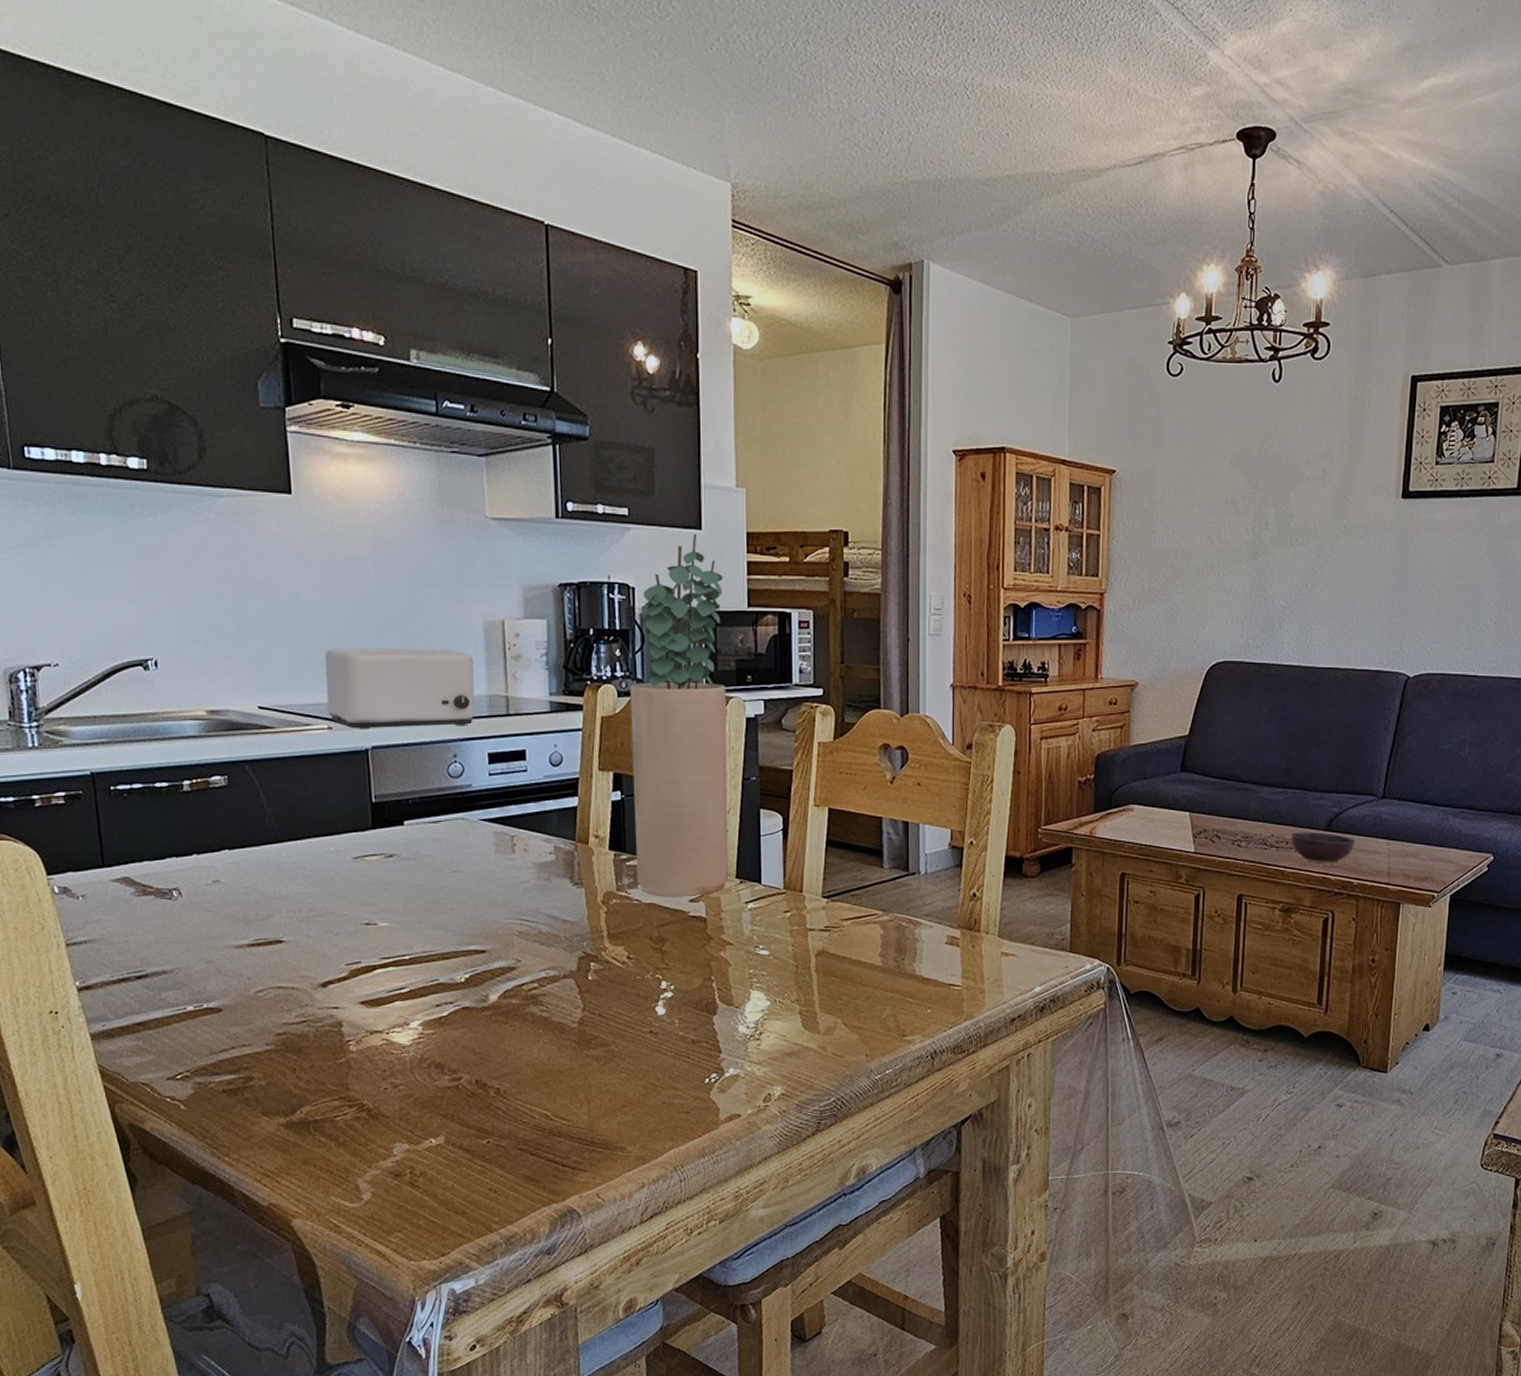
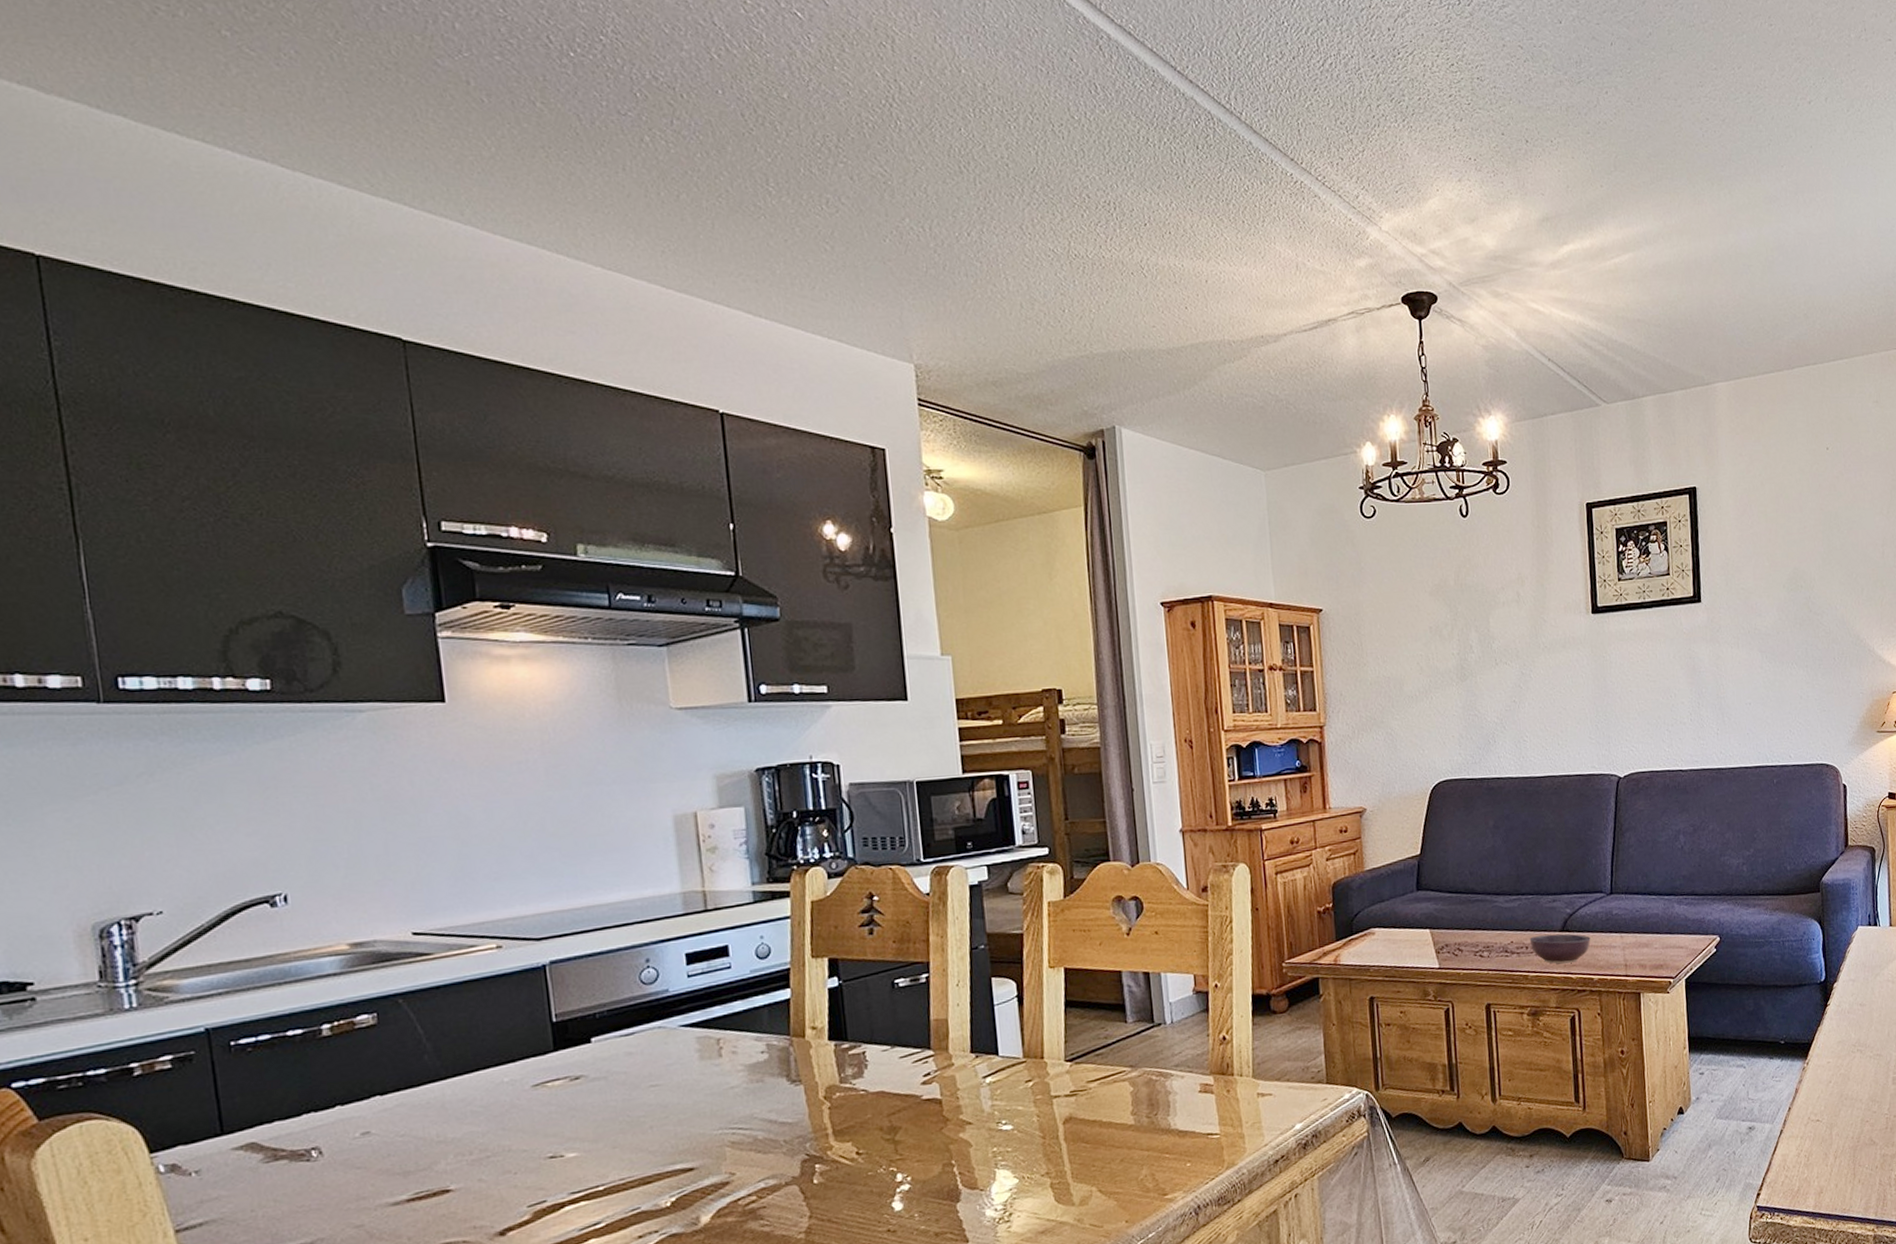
toaster: present [324,648,476,729] -> none [490,848,669,945]
vase: present [630,534,729,897] -> none [841,705,963,1083]

